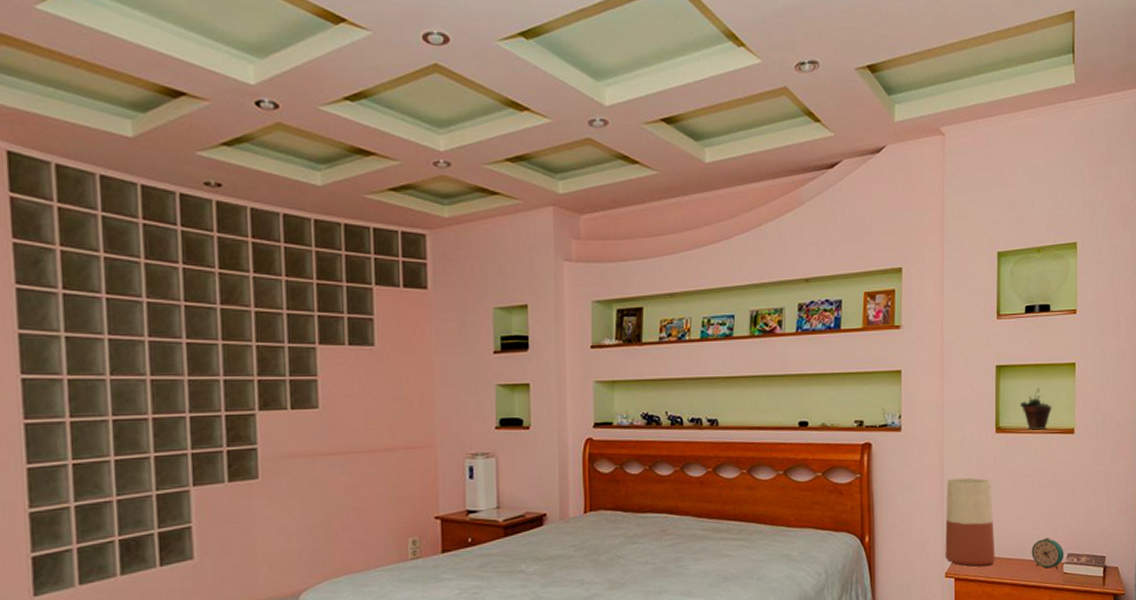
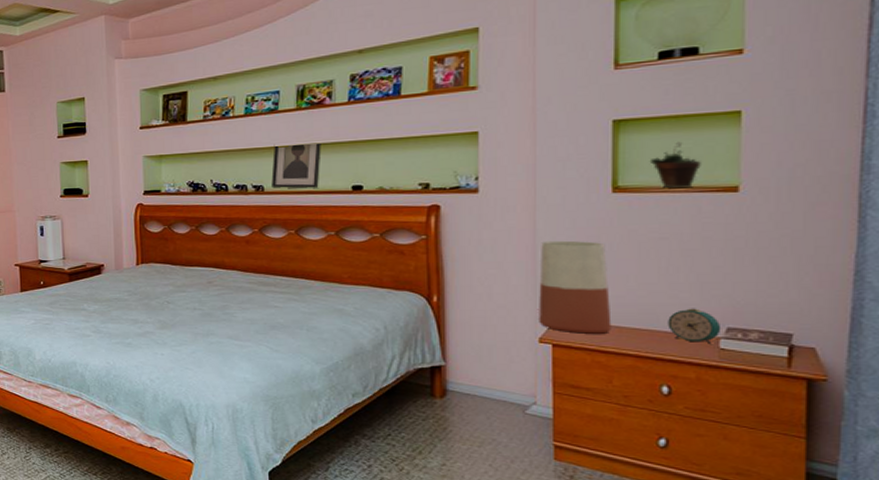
picture frame: none [726,373,772,424] -> present [271,144,321,189]

